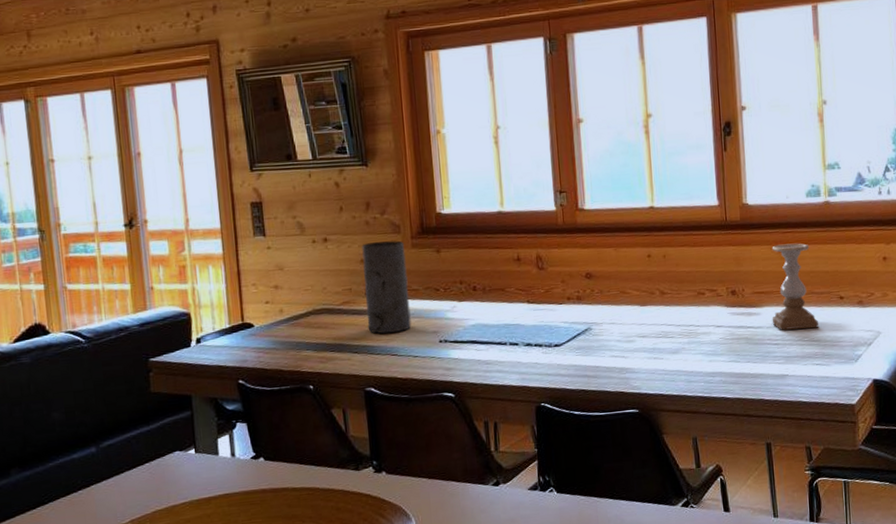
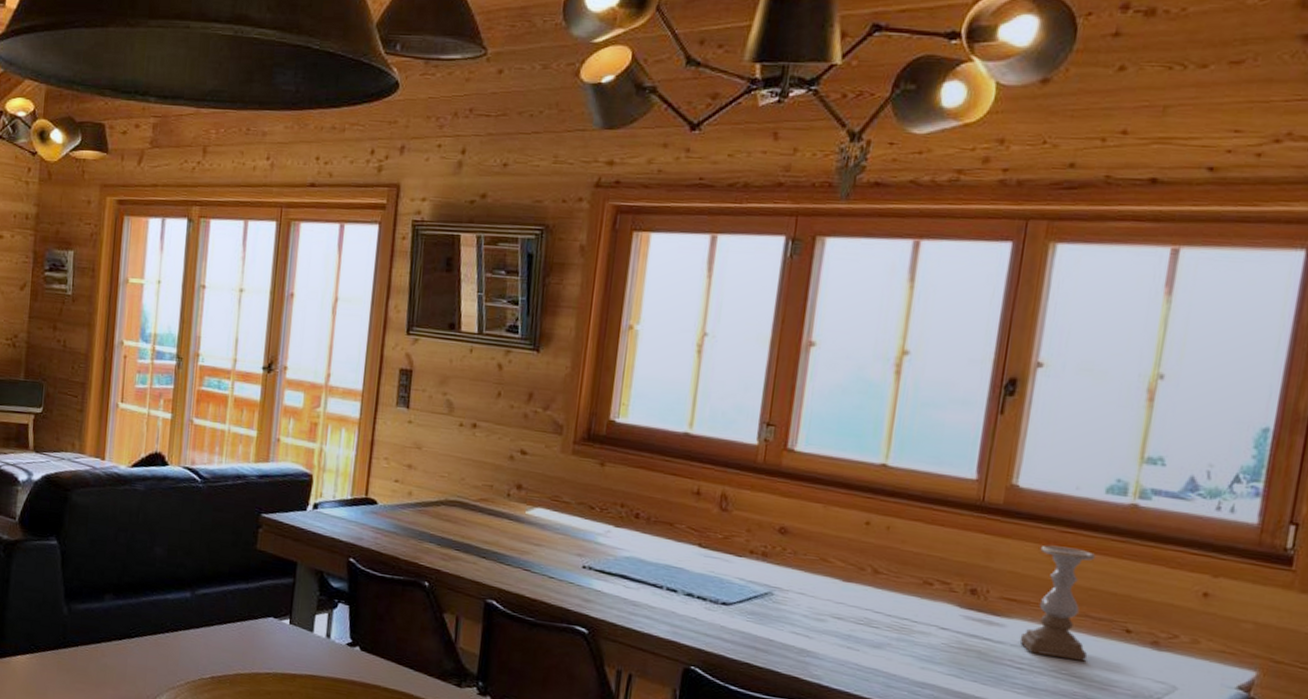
vase: present [362,240,412,334] -> none [502,438,564,547]

